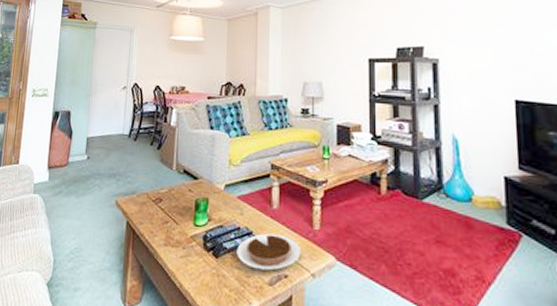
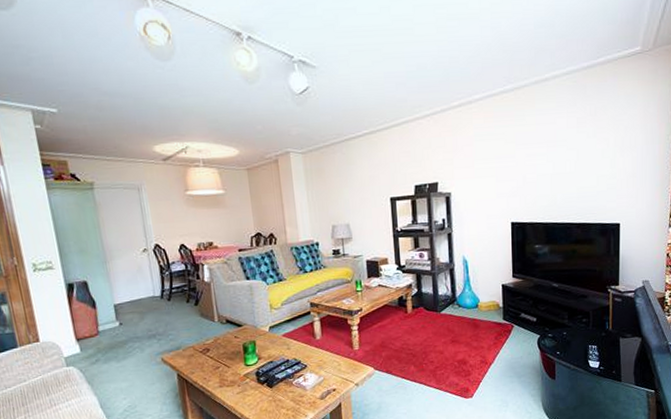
chocolate tart: present [237,233,300,271] -> none [288,358,345,390]

